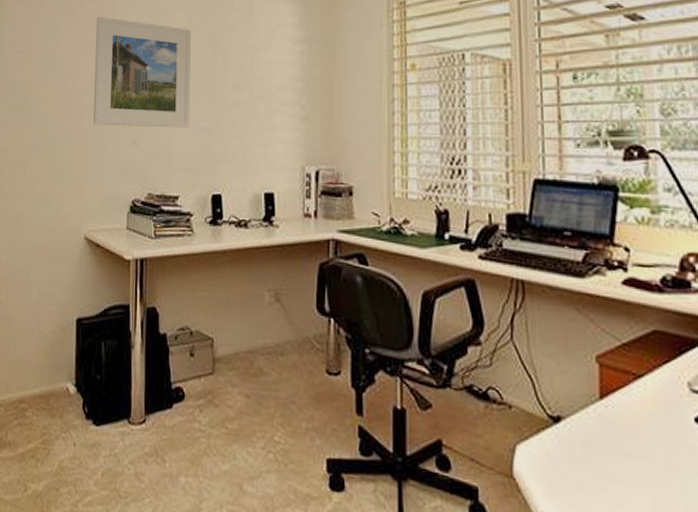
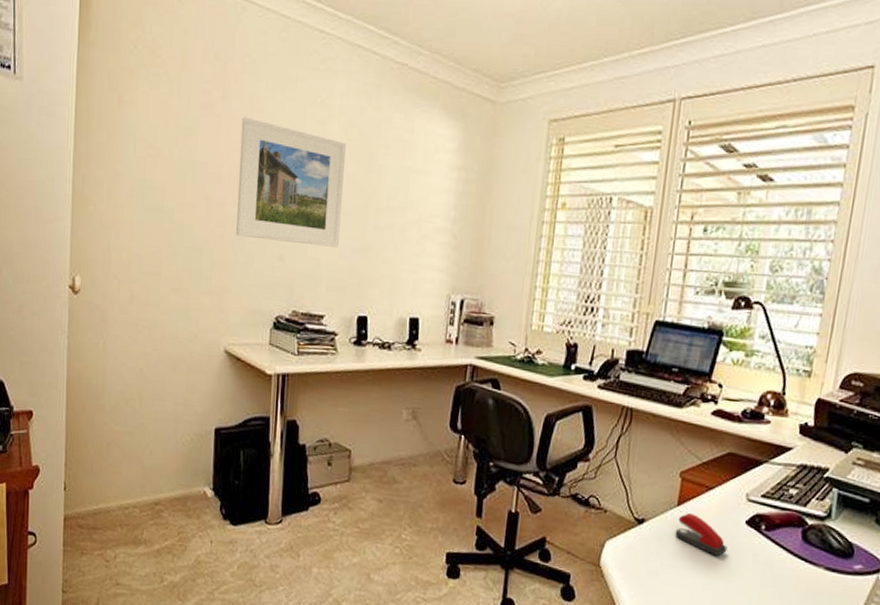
stapler: none [603,408,677,467] -> present [675,513,728,557]

